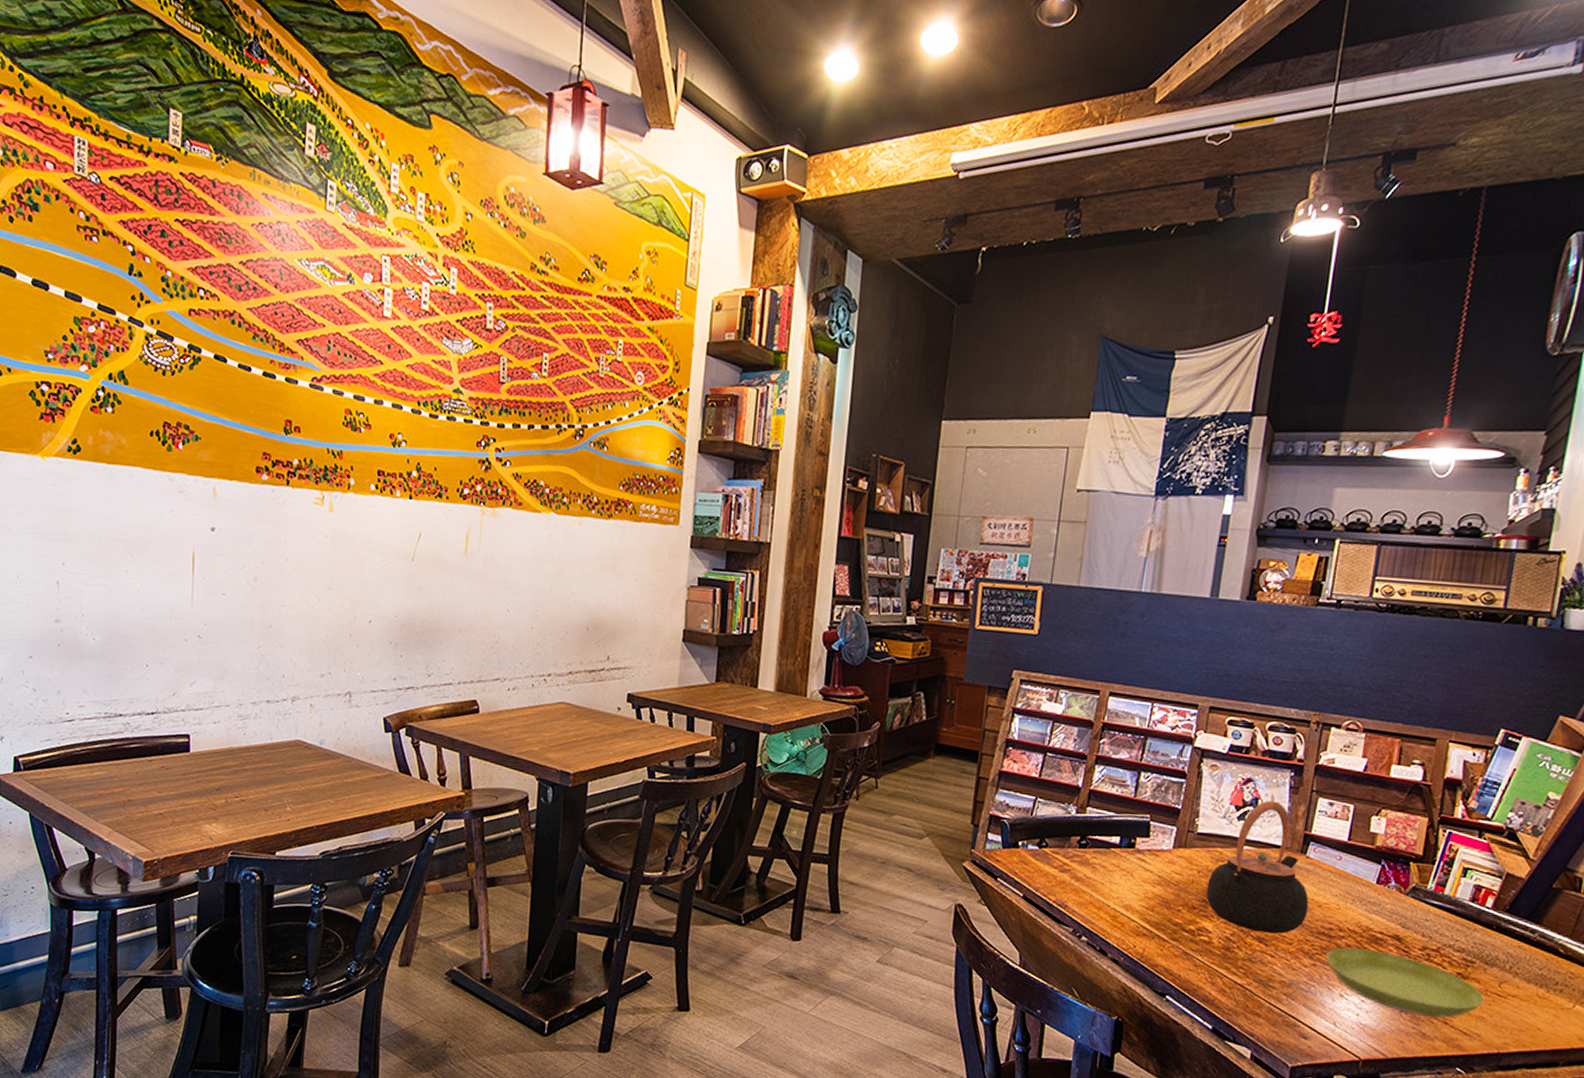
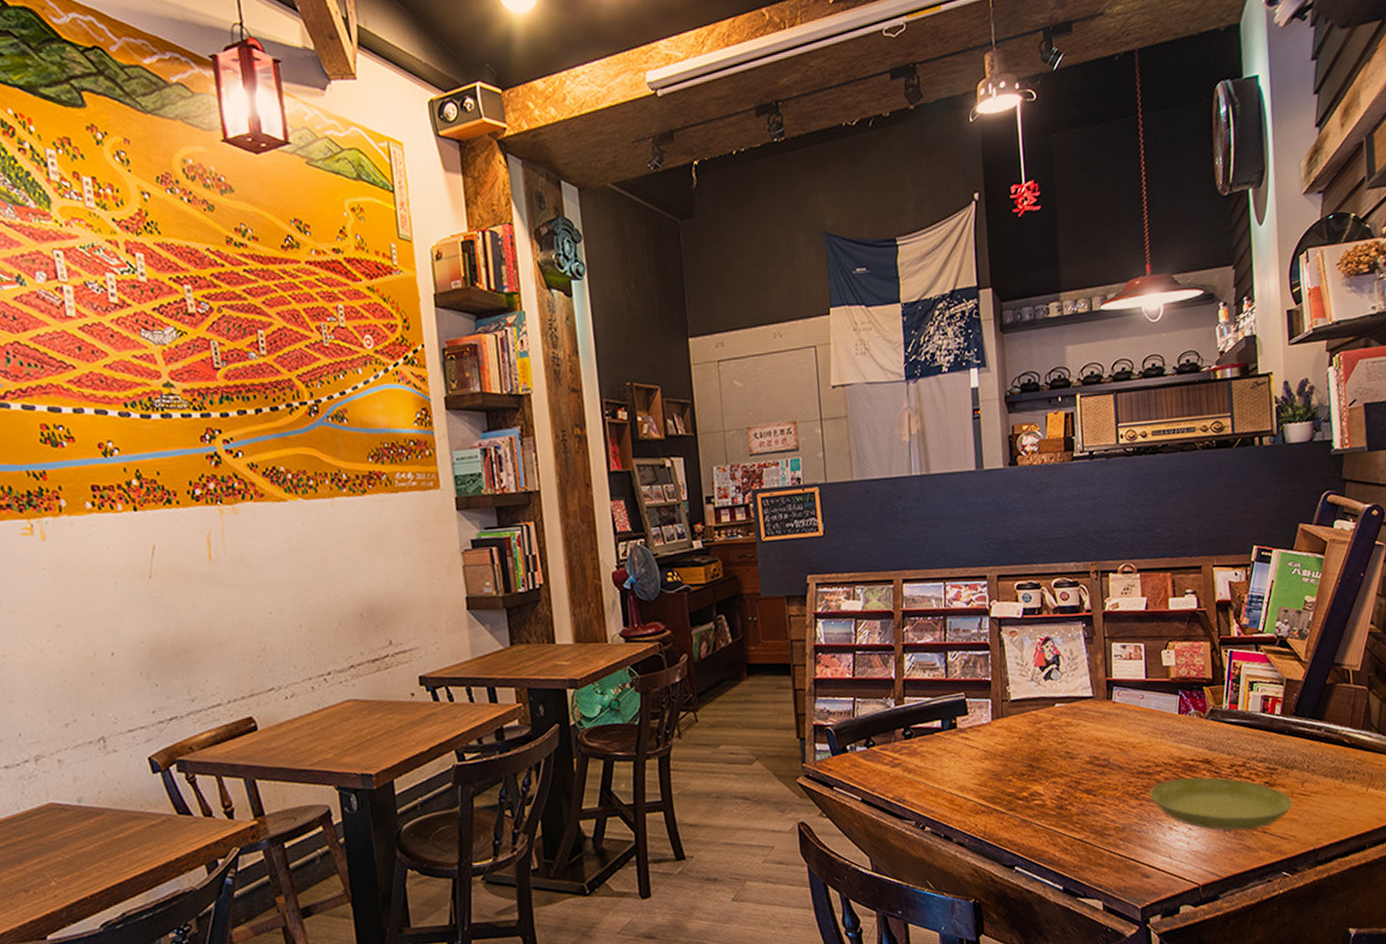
teapot: present [1206,800,1309,934] -> none [1030,654,1125,785]

